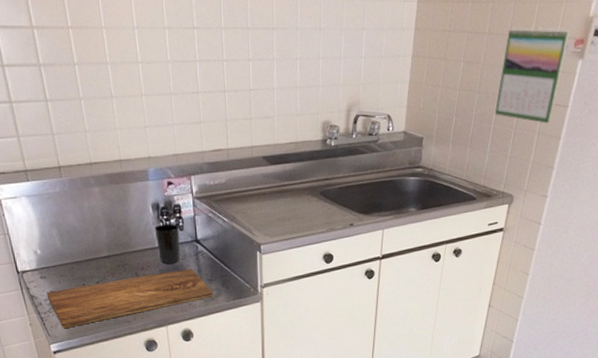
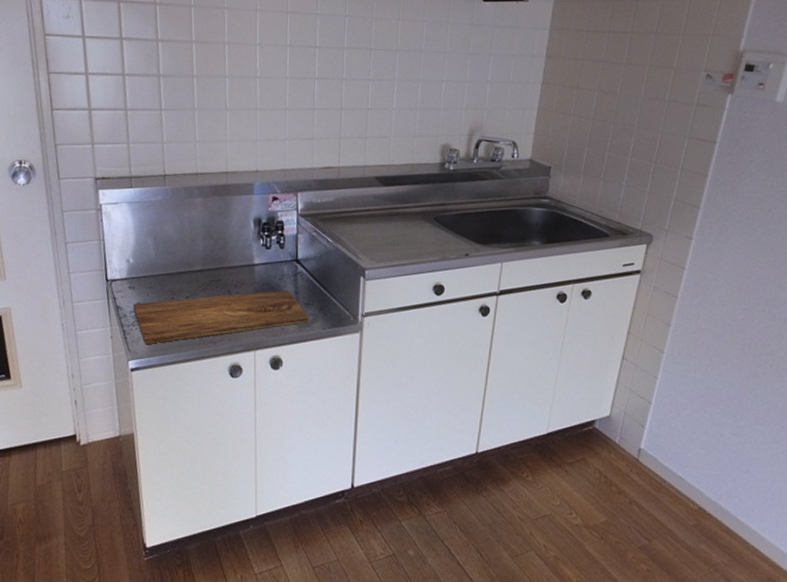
cup: present [154,224,180,264] -> none [253,240,280,283]
calendar: present [495,27,570,124] -> none [632,58,717,160]

